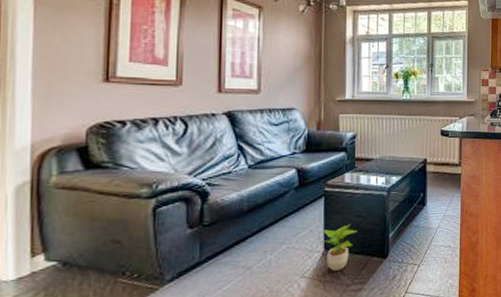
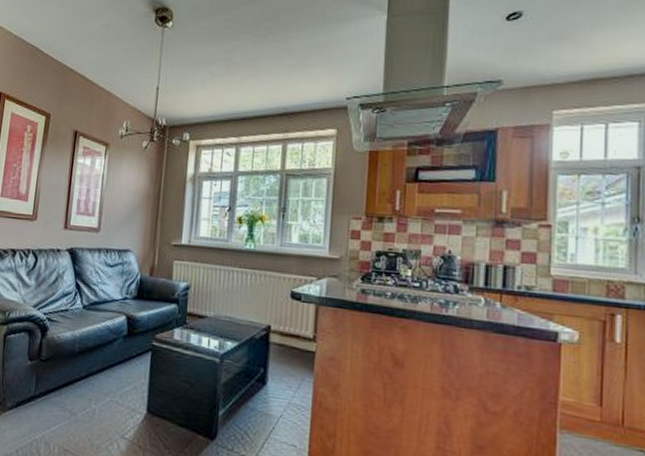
potted plant: present [322,224,358,271] -> none [145,388,184,441]

